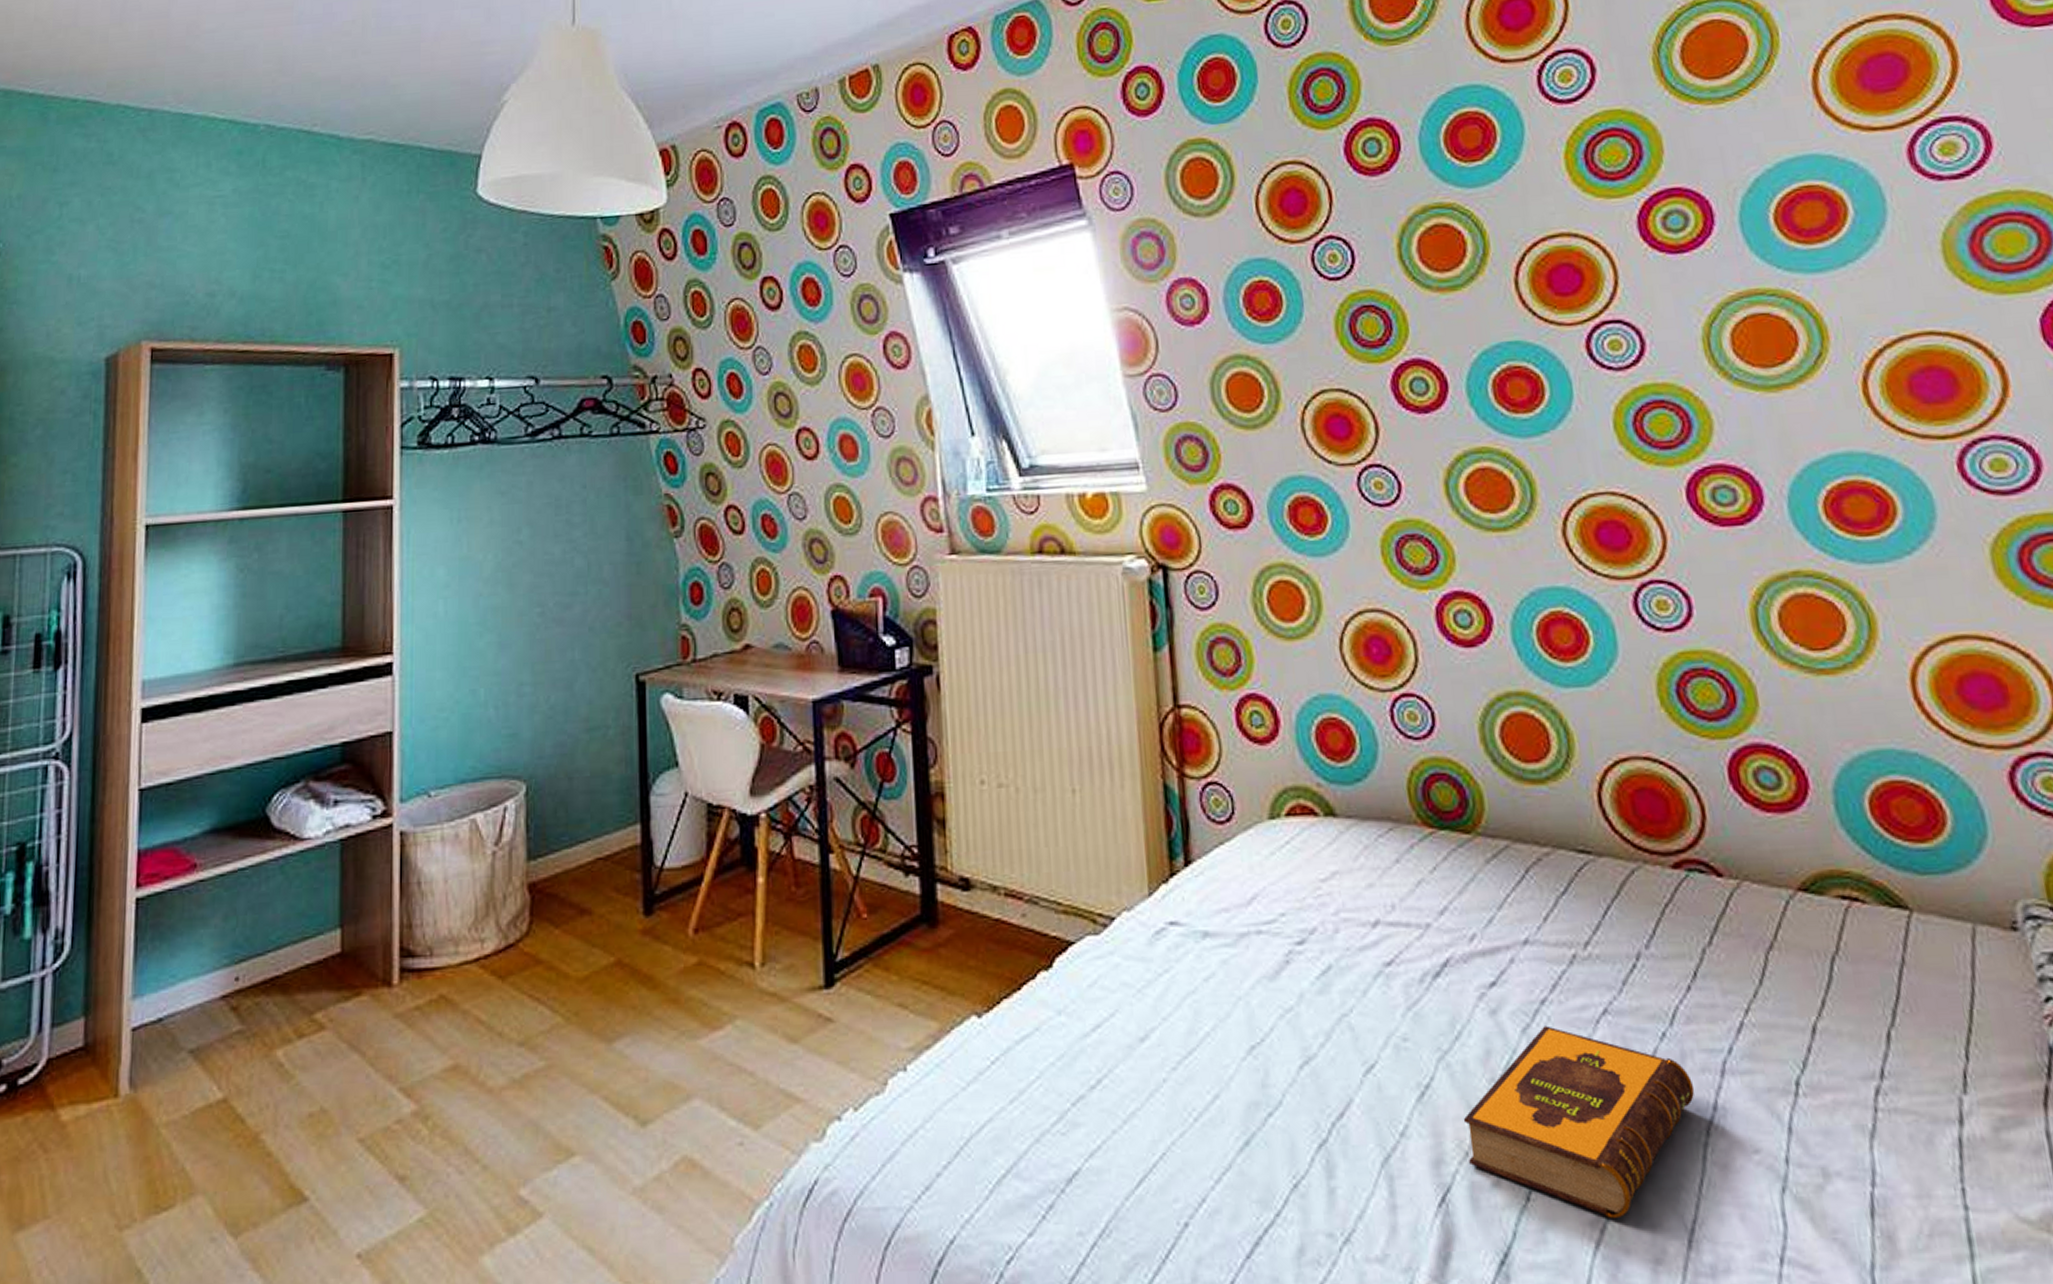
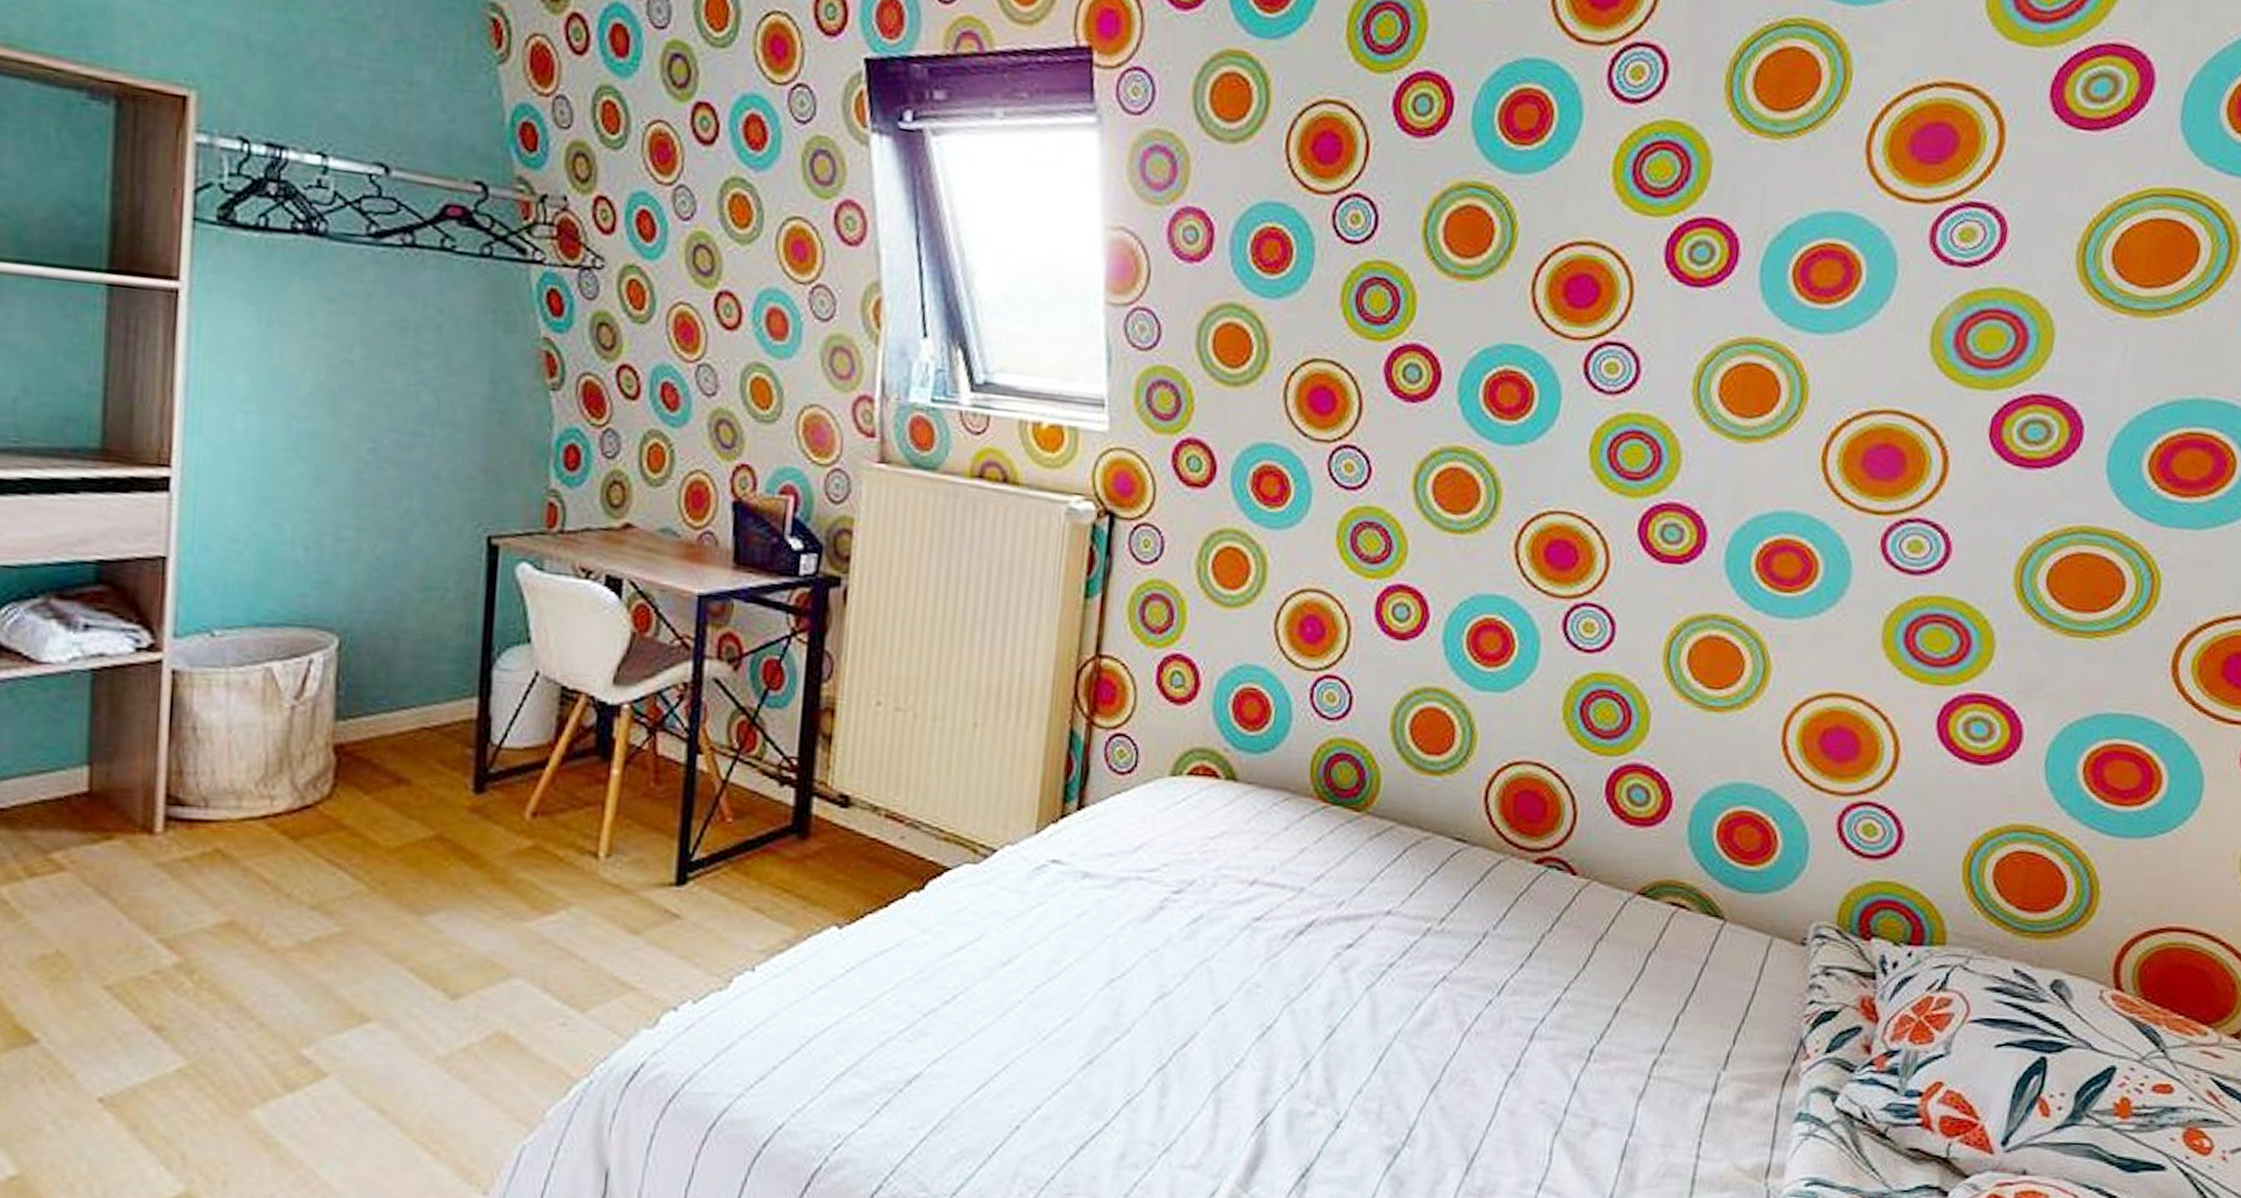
hardback book: present [1463,1026,1695,1219] -> none [1293,985,1505,1147]

